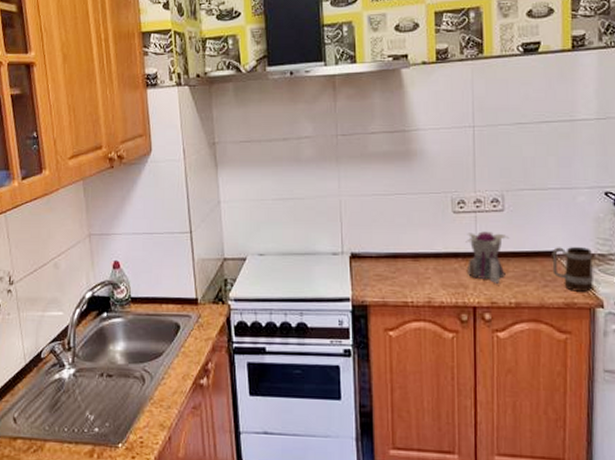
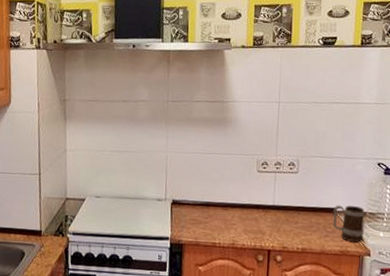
teapot: present [466,231,509,285] -> none [266,188,300,233]

